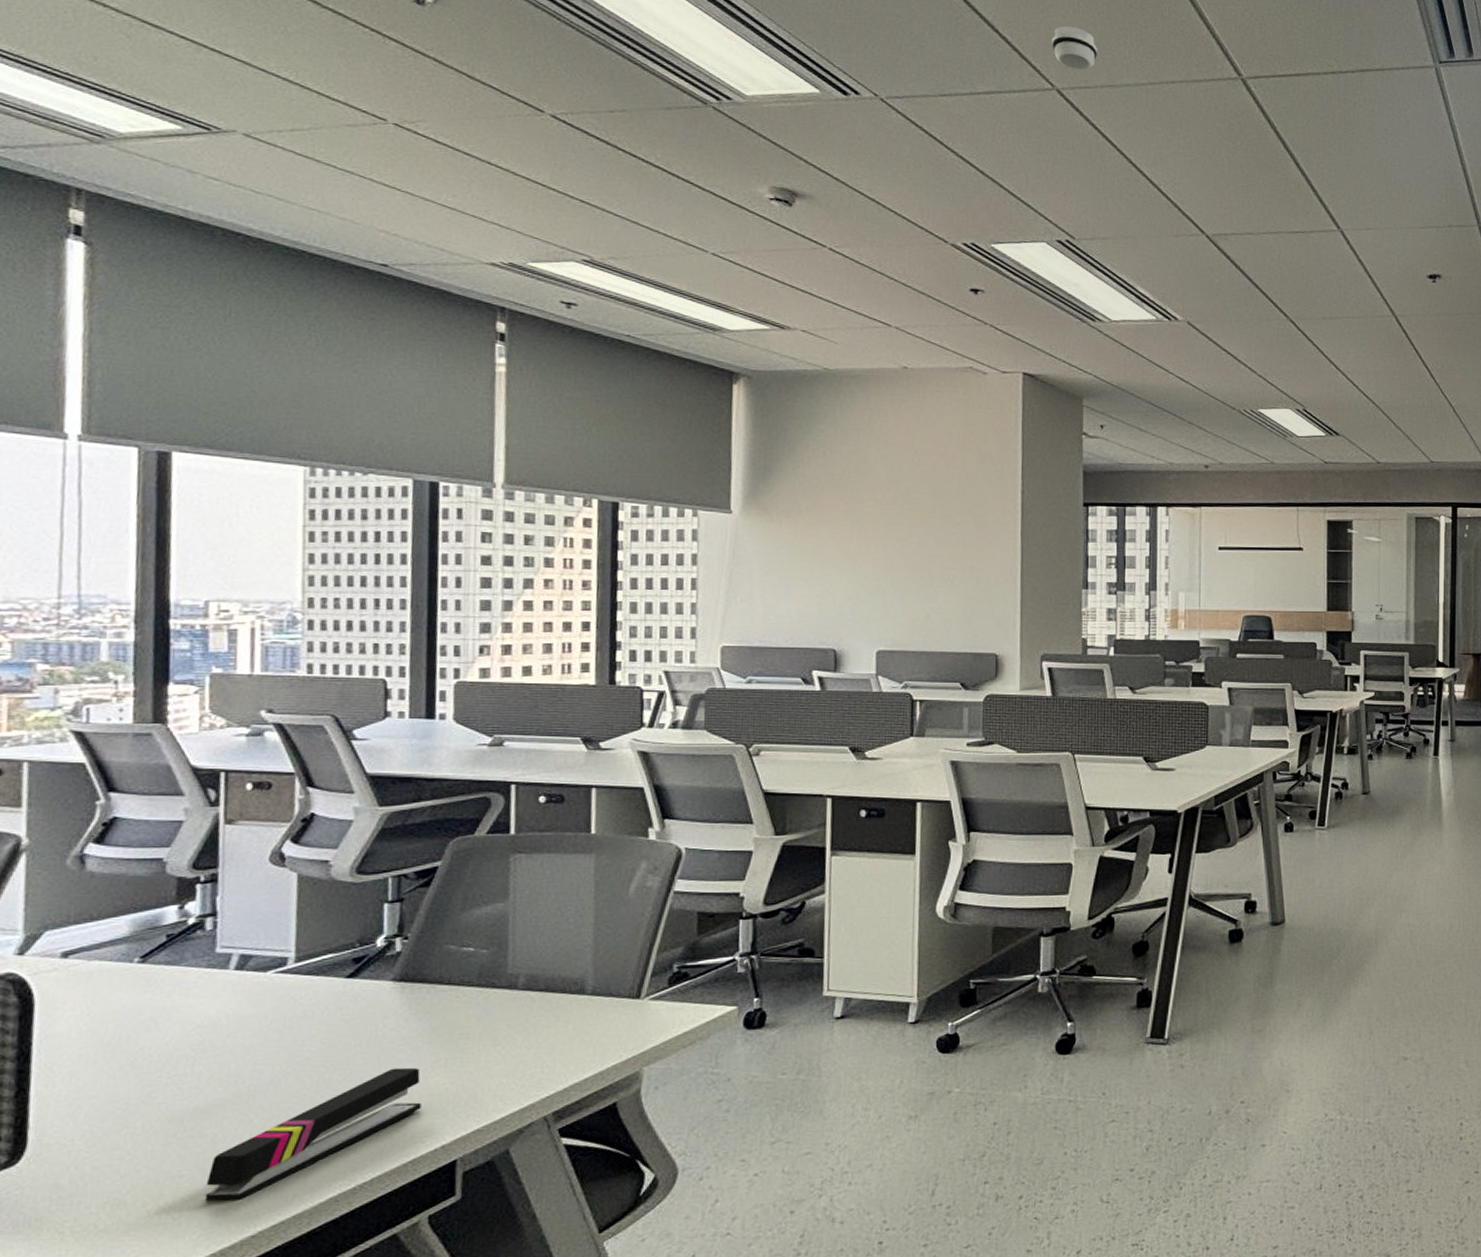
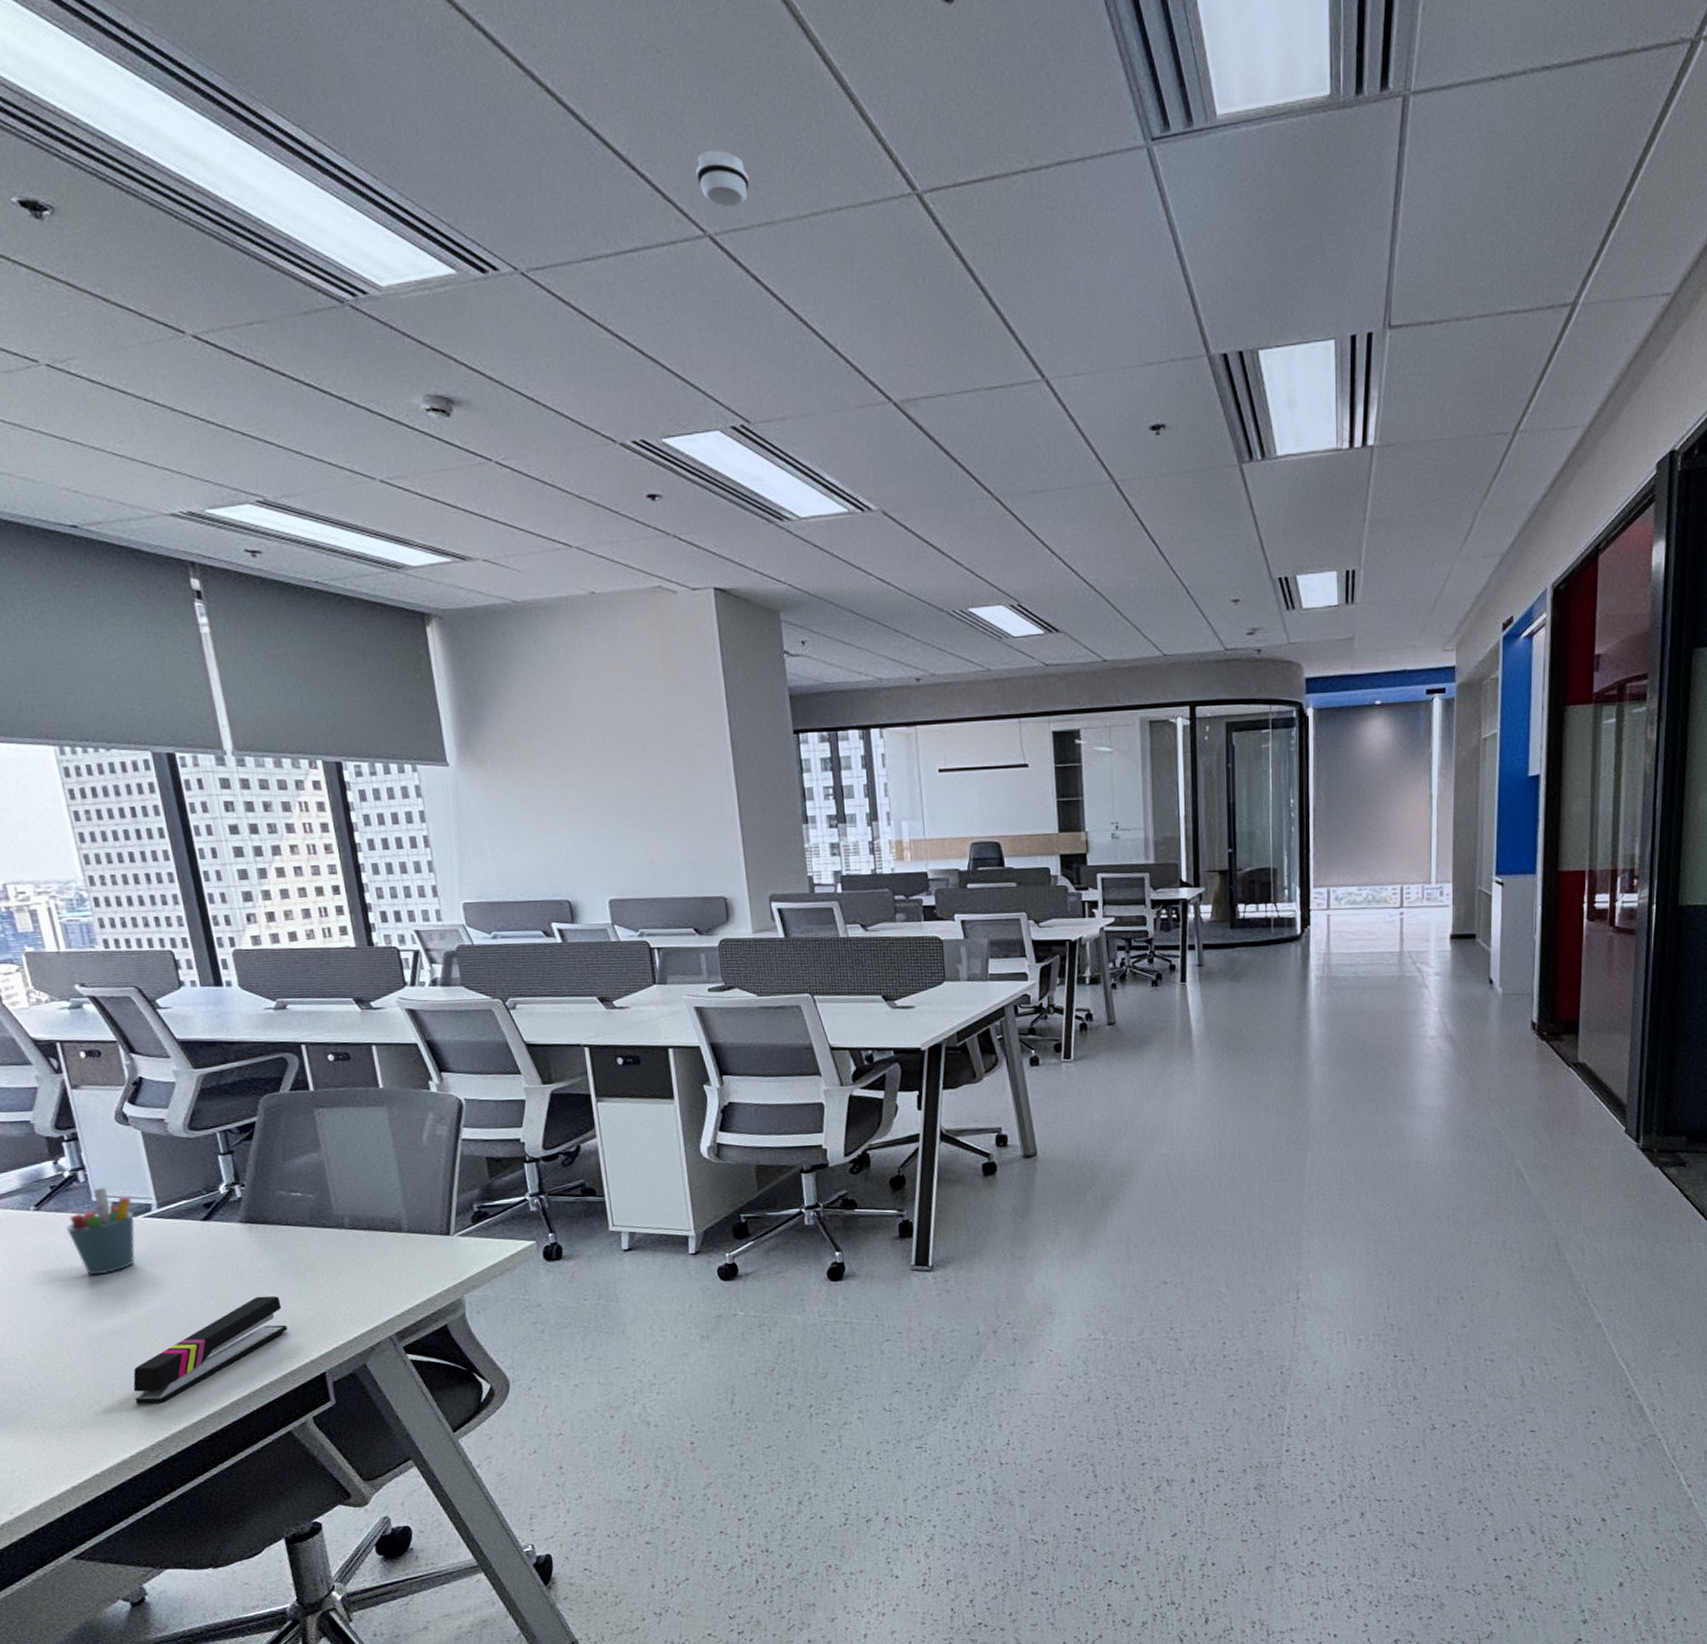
pen holder: none [173,938,265,1041] -> present [67,1188,136,1275]

